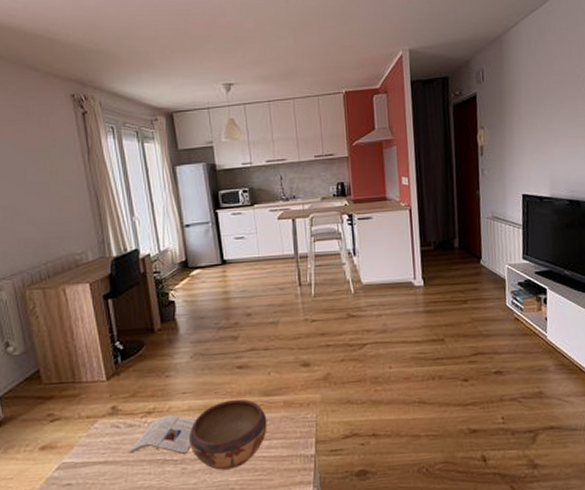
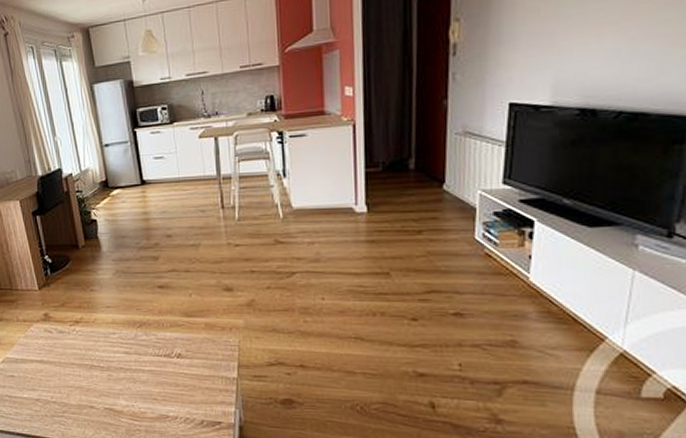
magazine: present [128,414,197,454] -> none [60,325,120,362]
decorative bowl: present [188,399,267,470] -> none [113,317,189,381]

